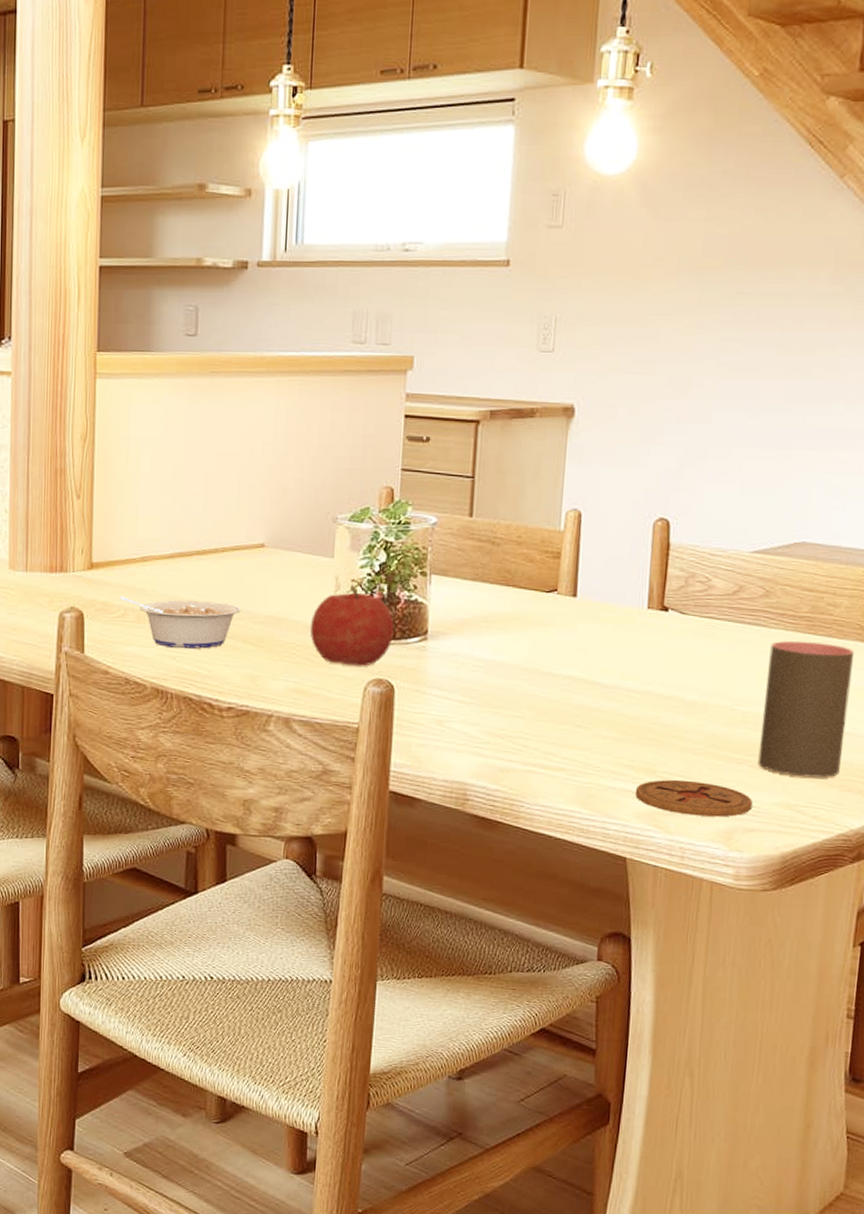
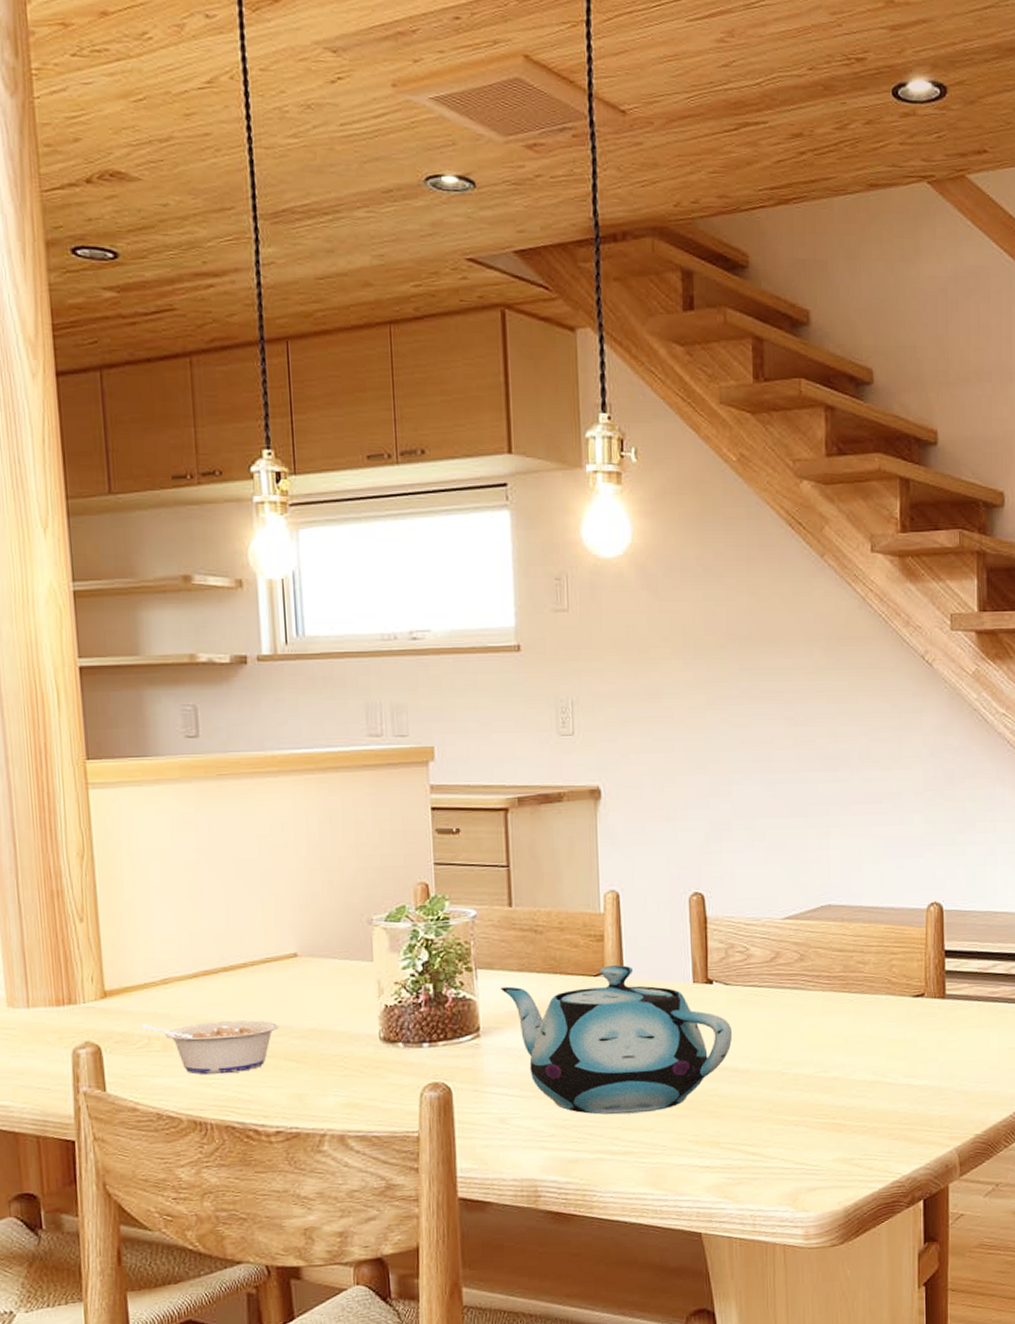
fruit: present [310,584,394,666] -> none [355,986,445,1072]
teapot: none [452,583,683,732] -> present [500,965,733,1115]
coaster: present [635,779,753,817] -> none [702,1148,812,1183]
cup: present [758,640,854,778] -> none [810,999,887,1131]

